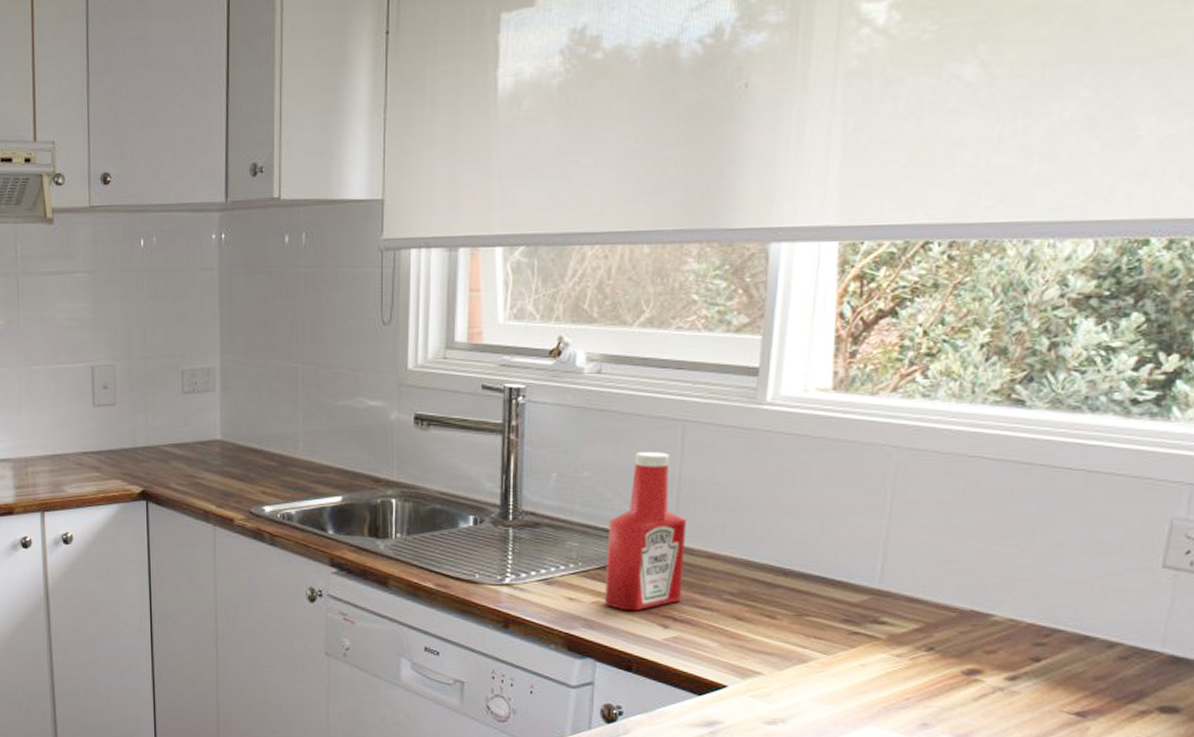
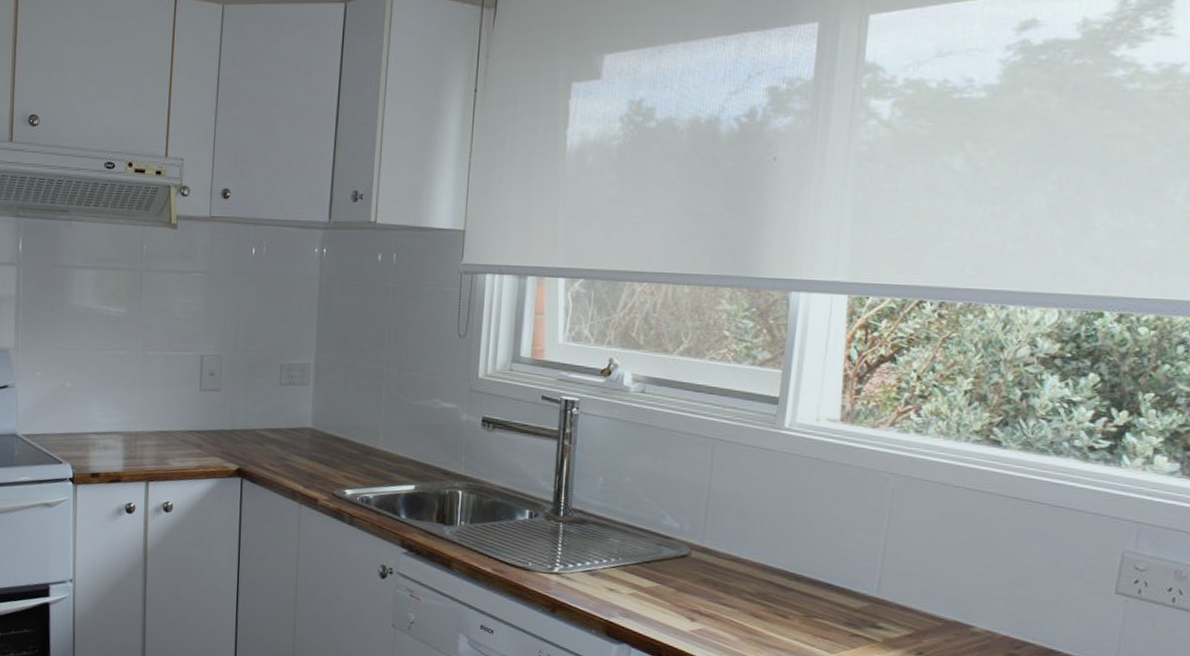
ketchup bottle: present [605,452,686,611] -> none [641,464,713,604]

